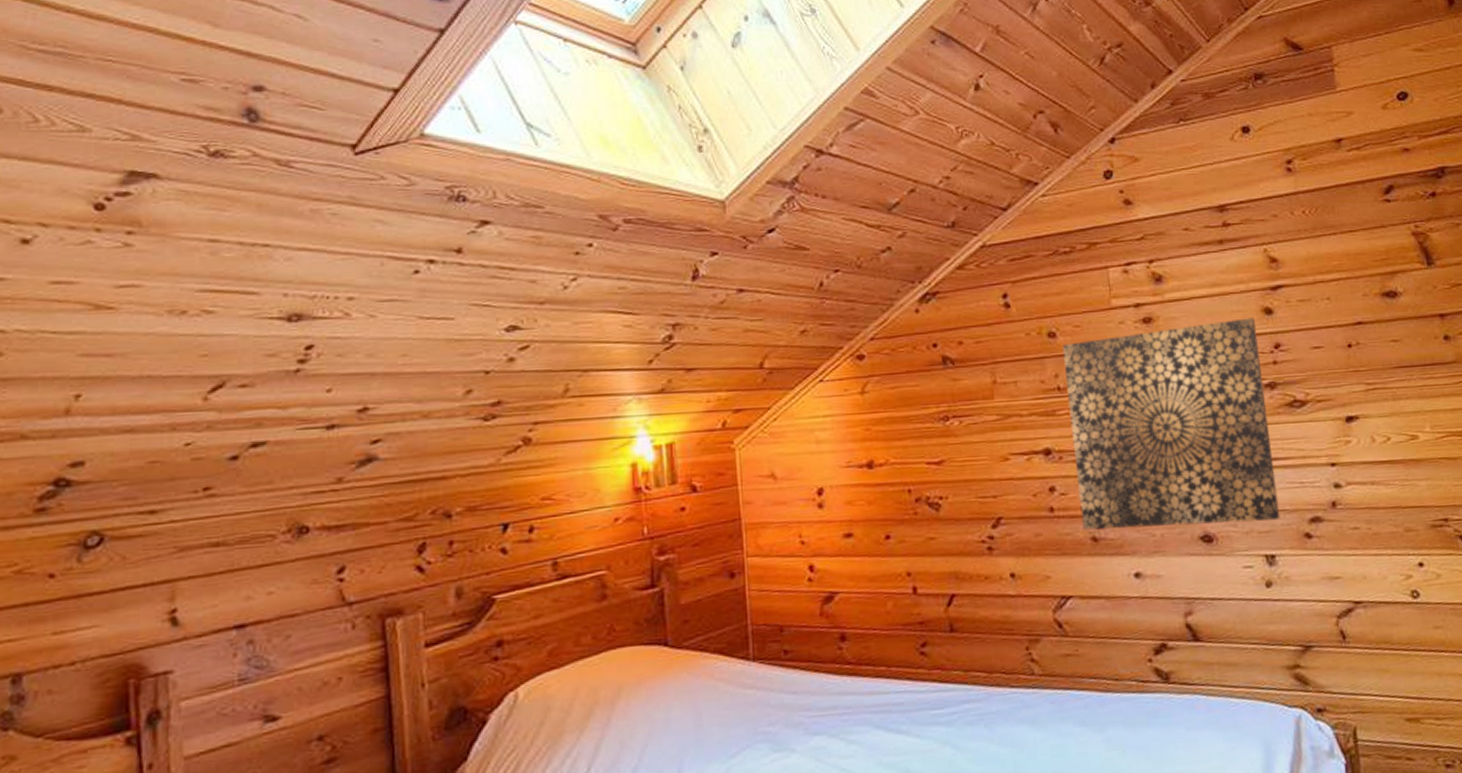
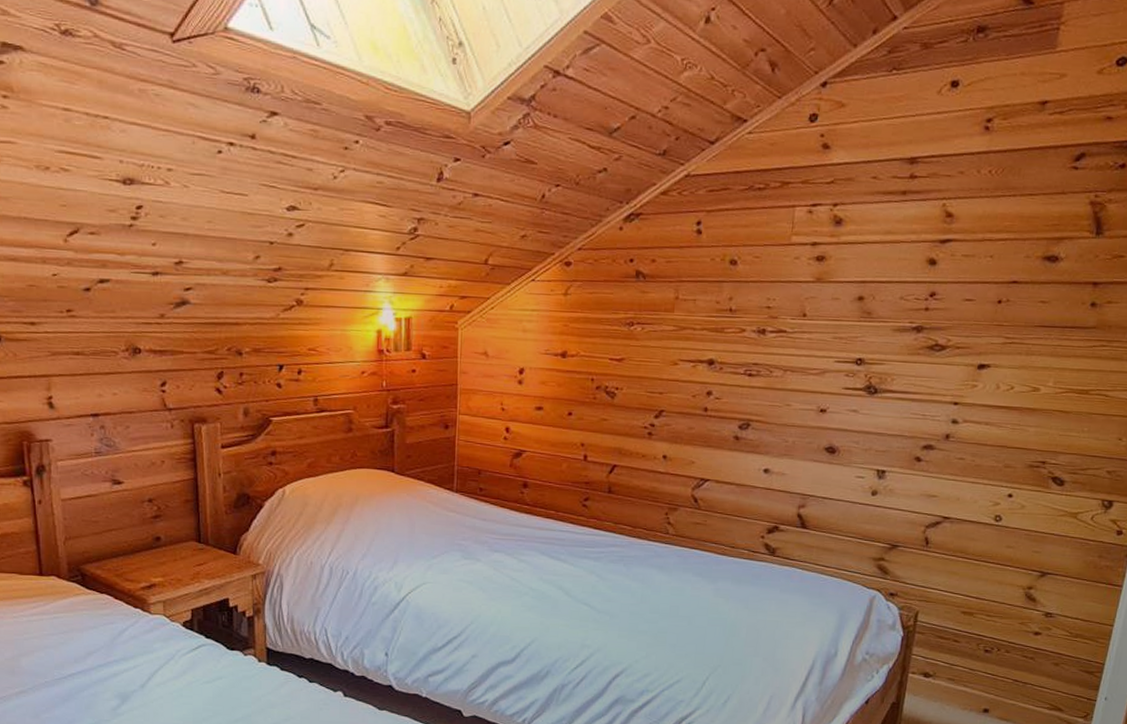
wall art: present [1062,318,1281,530] -> none [728,266,918,444]

